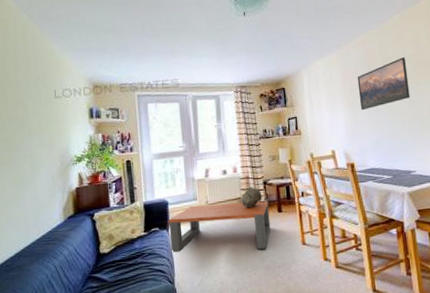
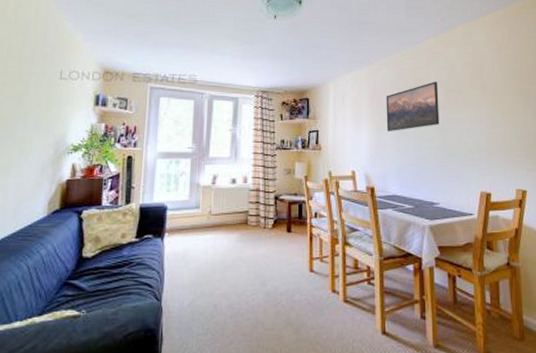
coffee table: present [168,201,271,252] -> none [163,215,278,272]
vessel: present [240,187,262,208] -> none [247,200,271,224]

